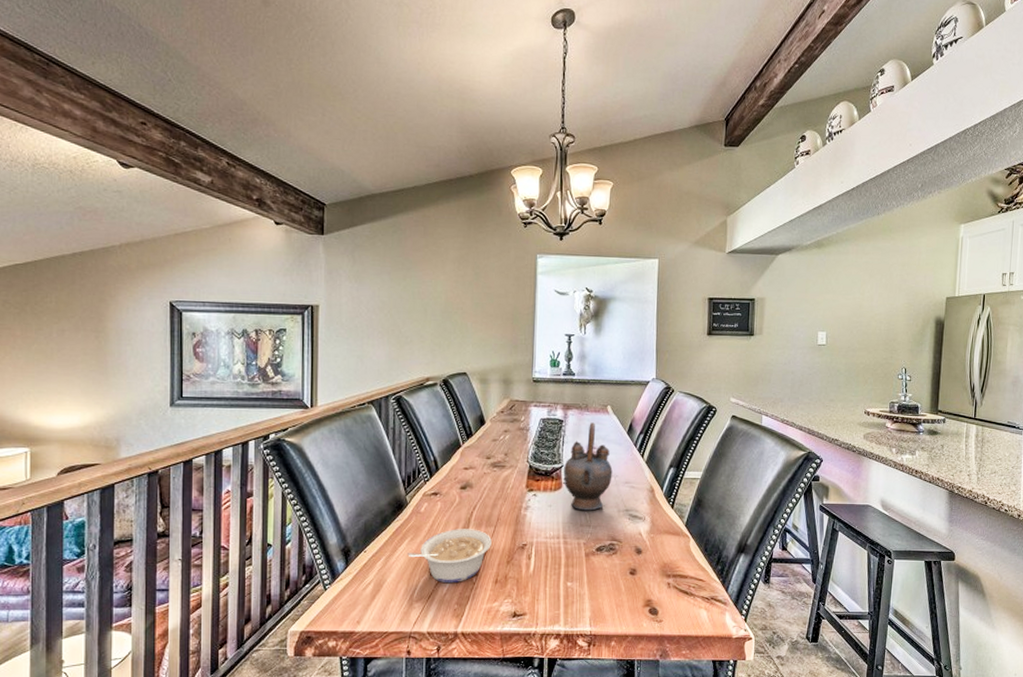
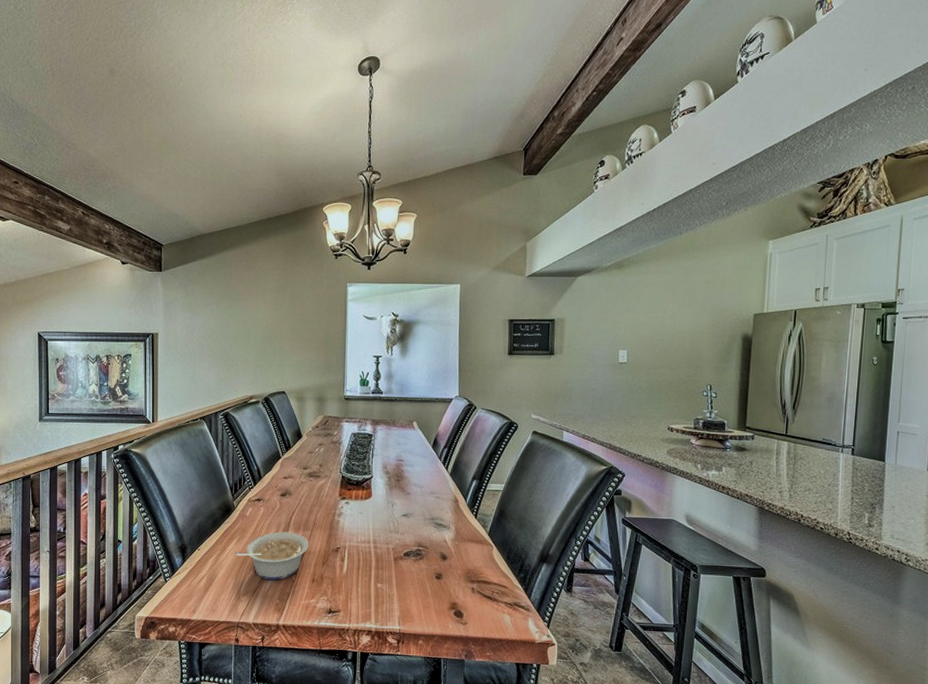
teapot: present [562,422,613,511] -> none [372,437,419,519]

